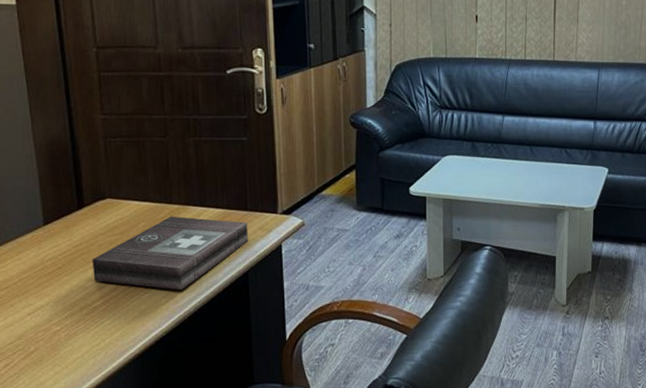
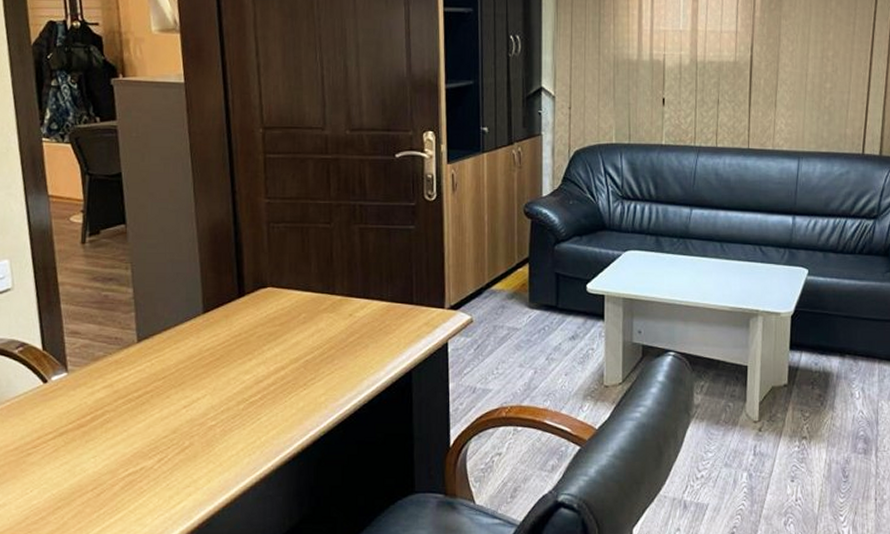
first aid kit: present [92,216,248,290] -> none [250,307,413,387]

